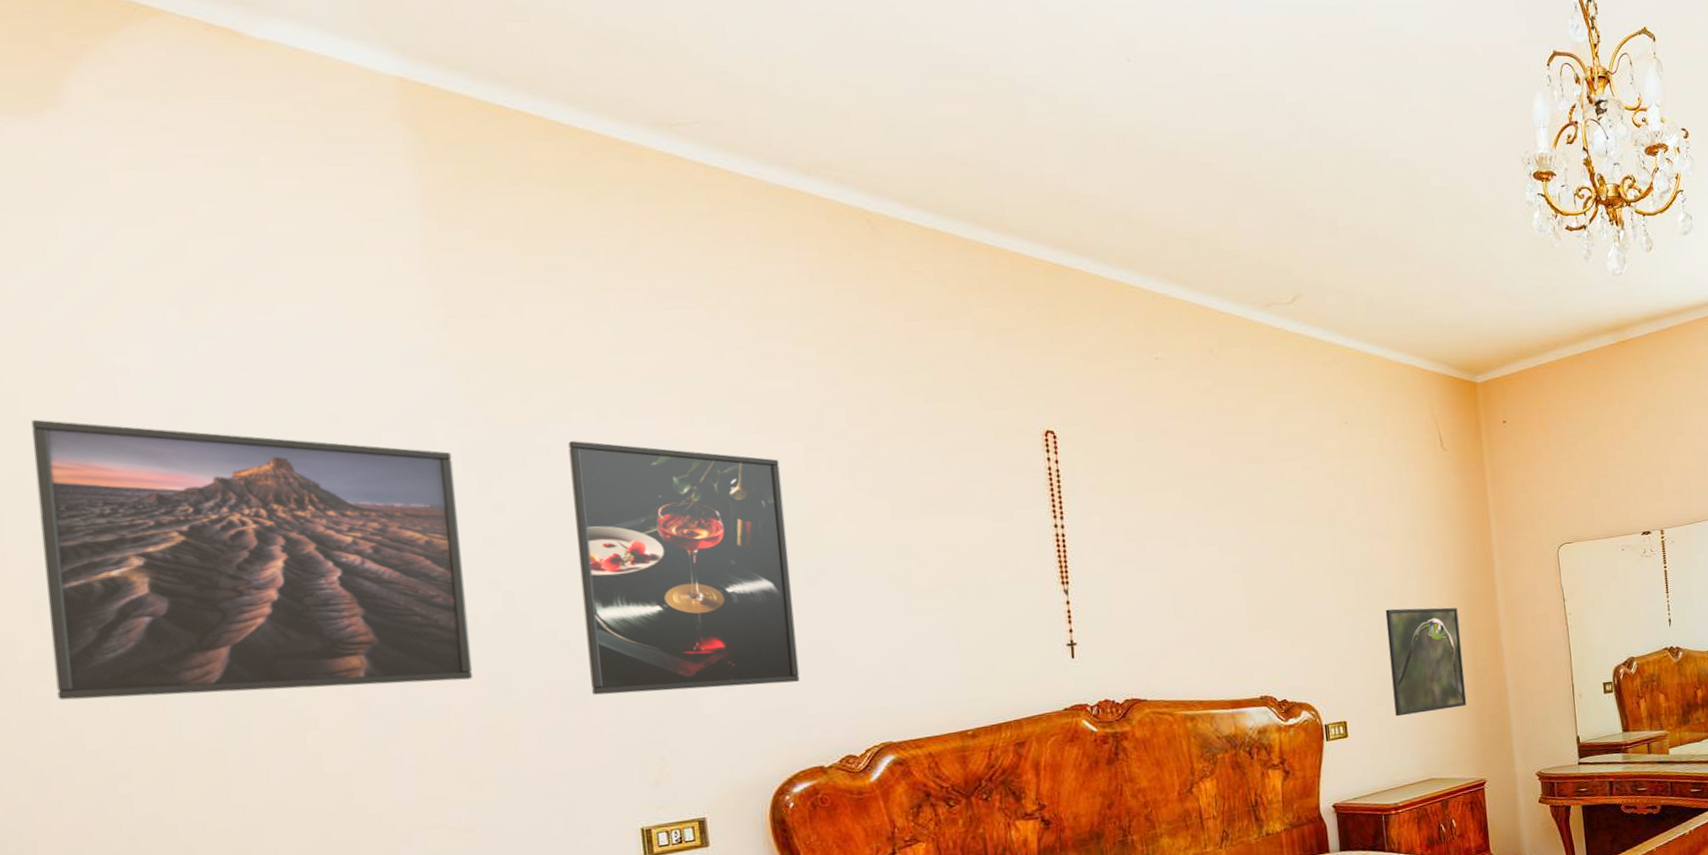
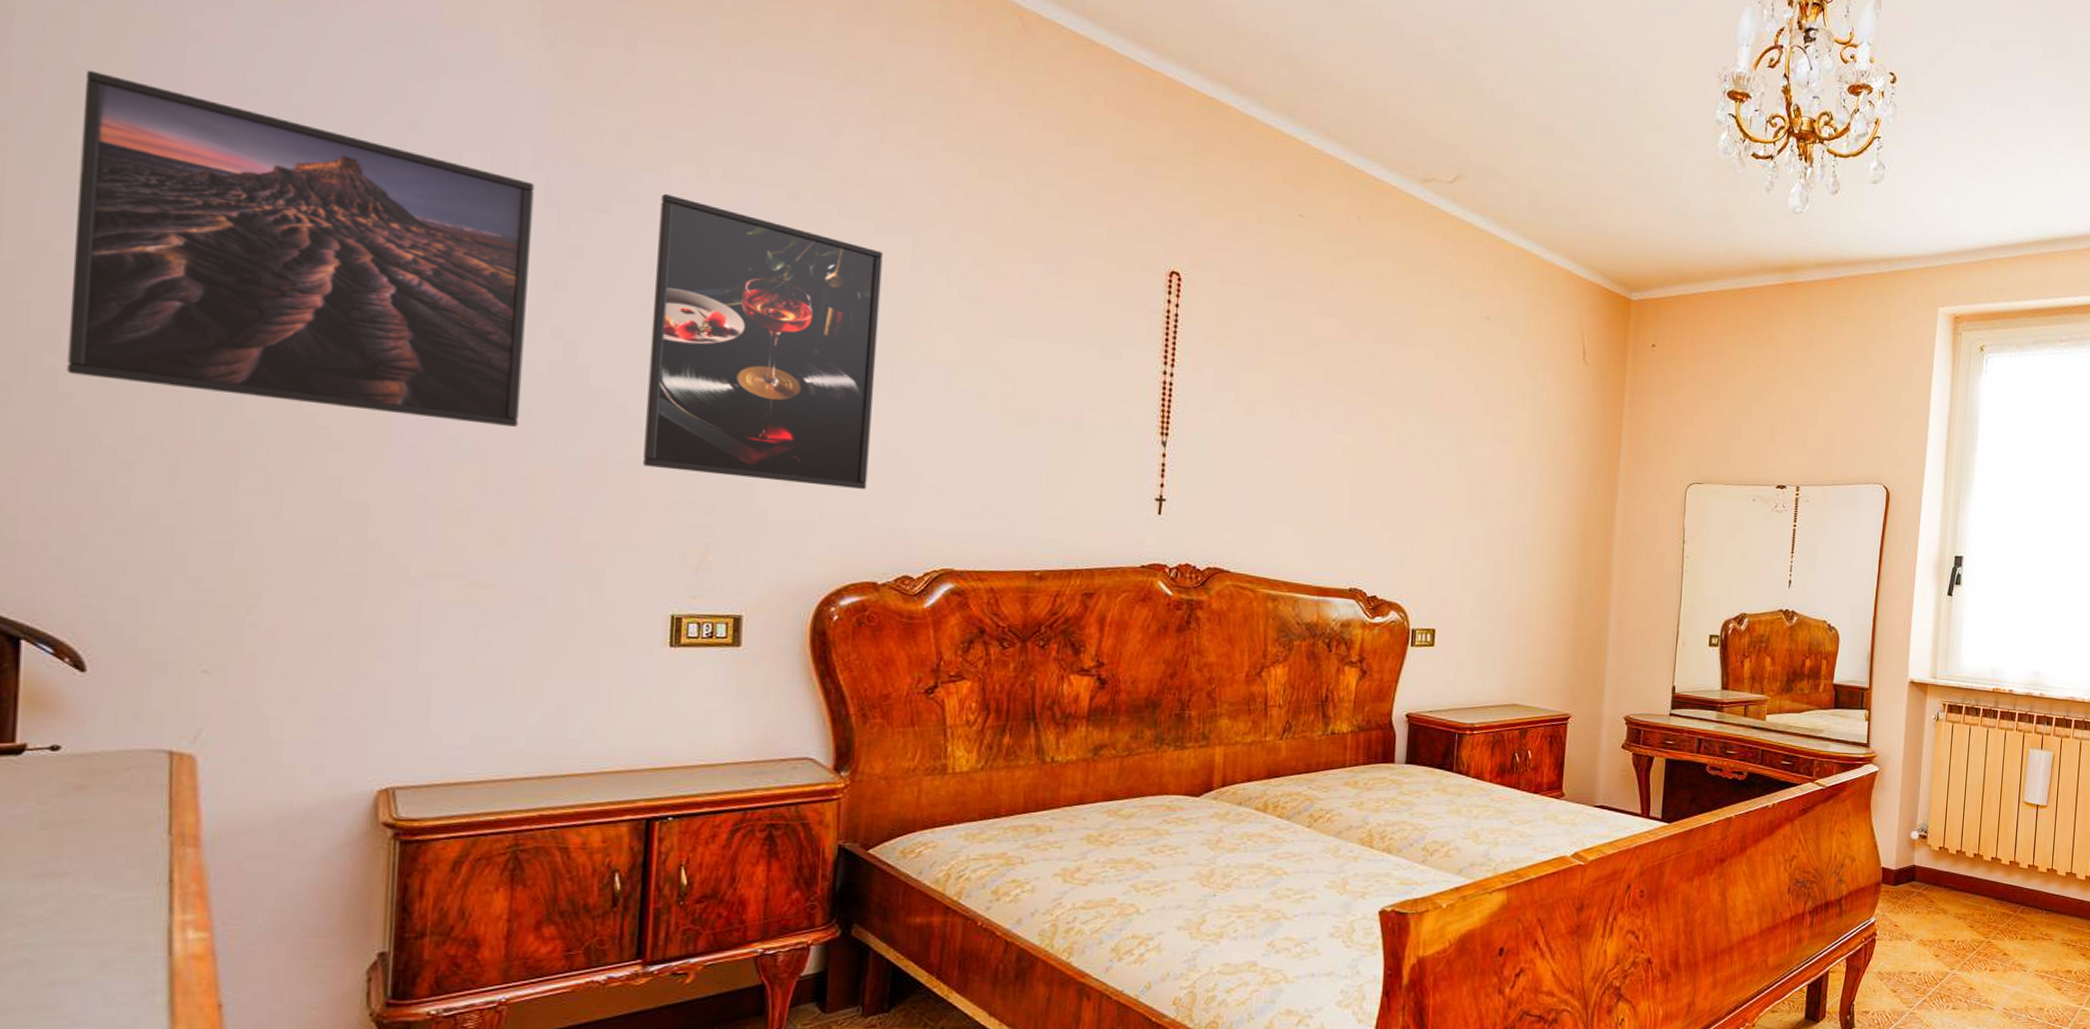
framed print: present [1385,607,1467,717] -> none [1488,520,1571,635]

